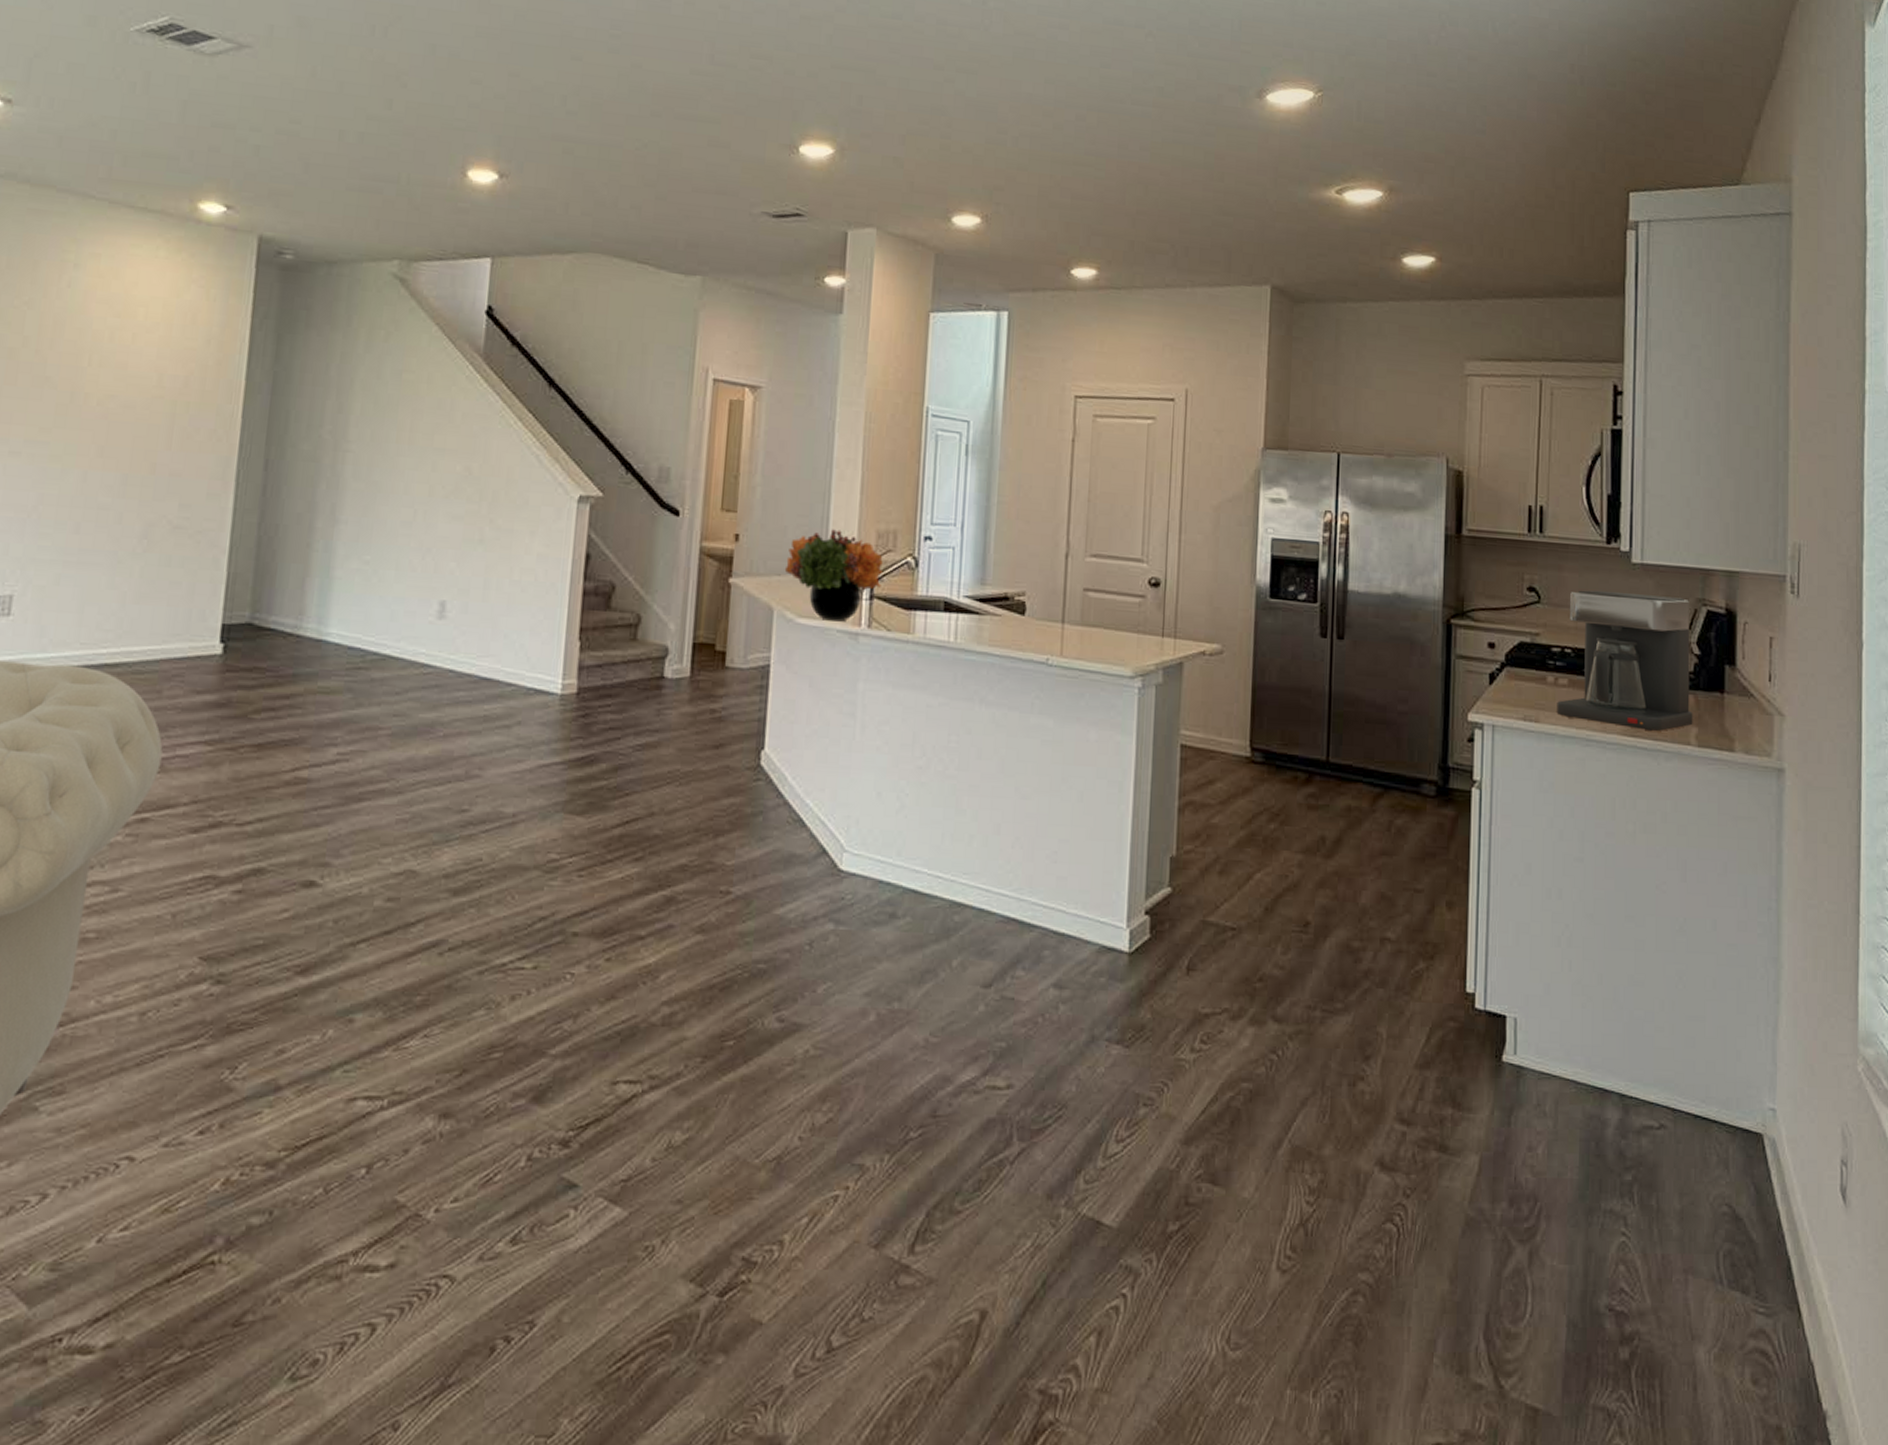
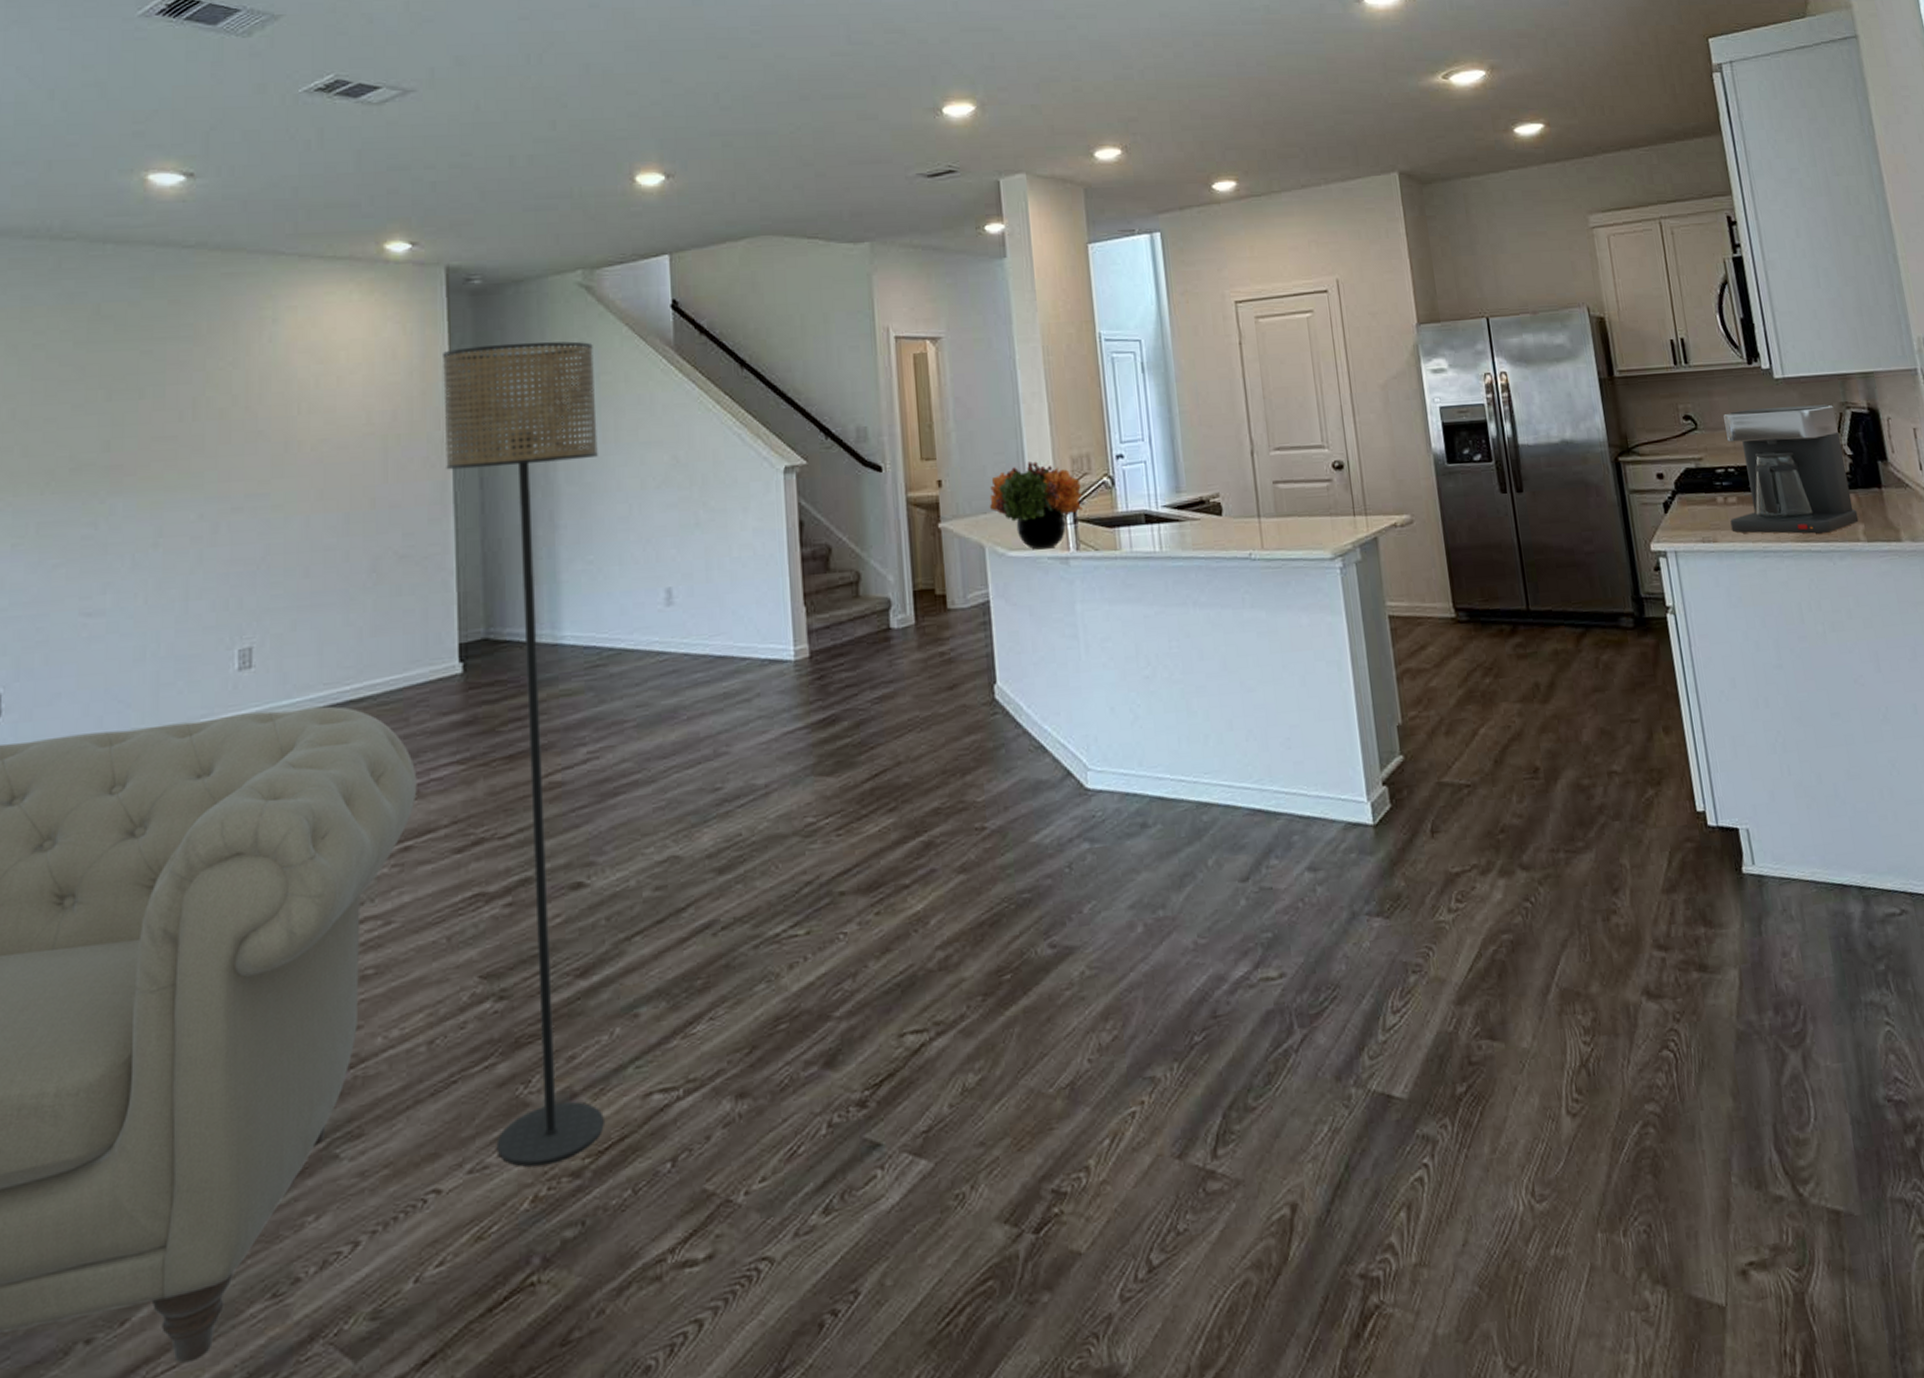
floor lamp: none [195,322,400,1151] -> present [443,341,604,1167]

